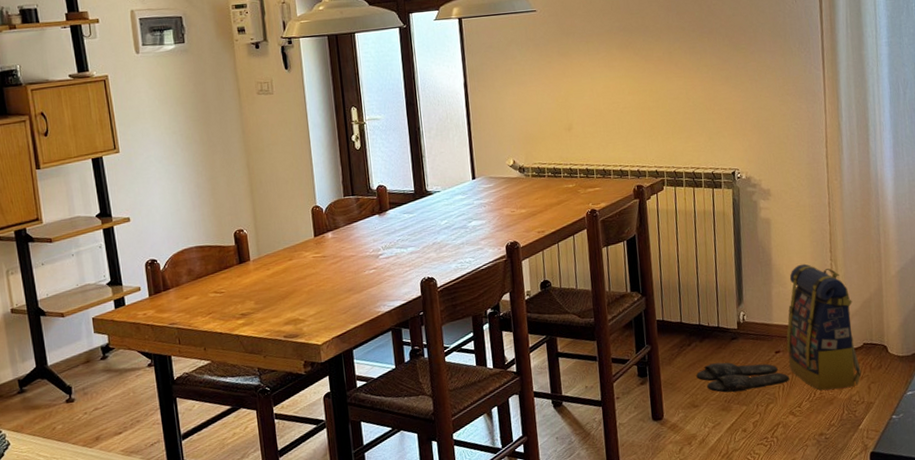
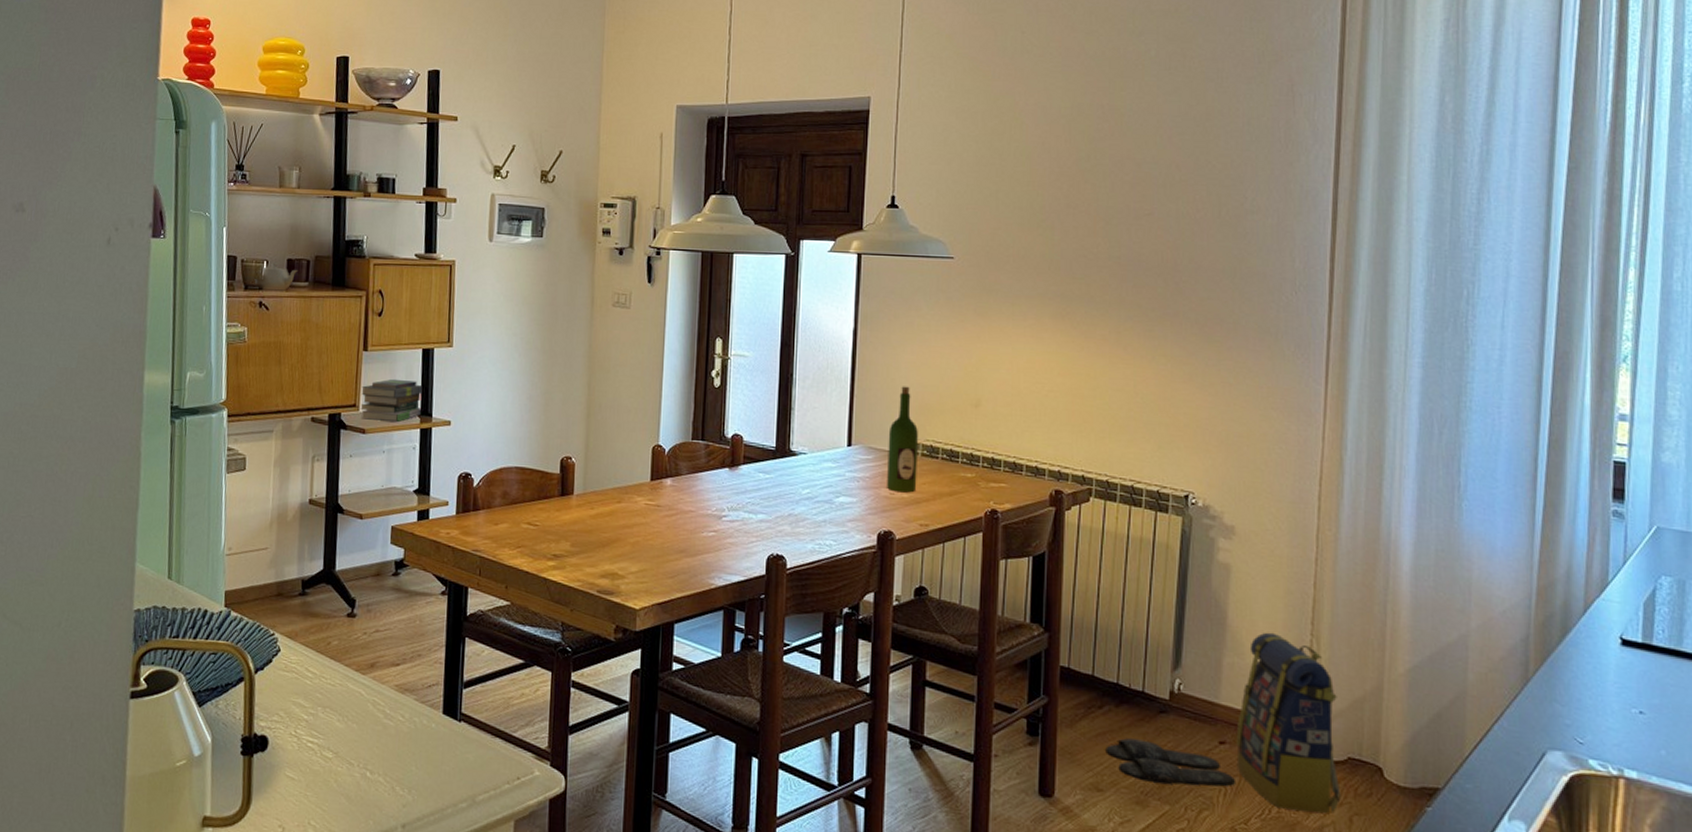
books: none [41,188,101,230] -> present [361,378,422,422]
wine bottle: none [503,122,532,210] -> present [887,386,918,493]

